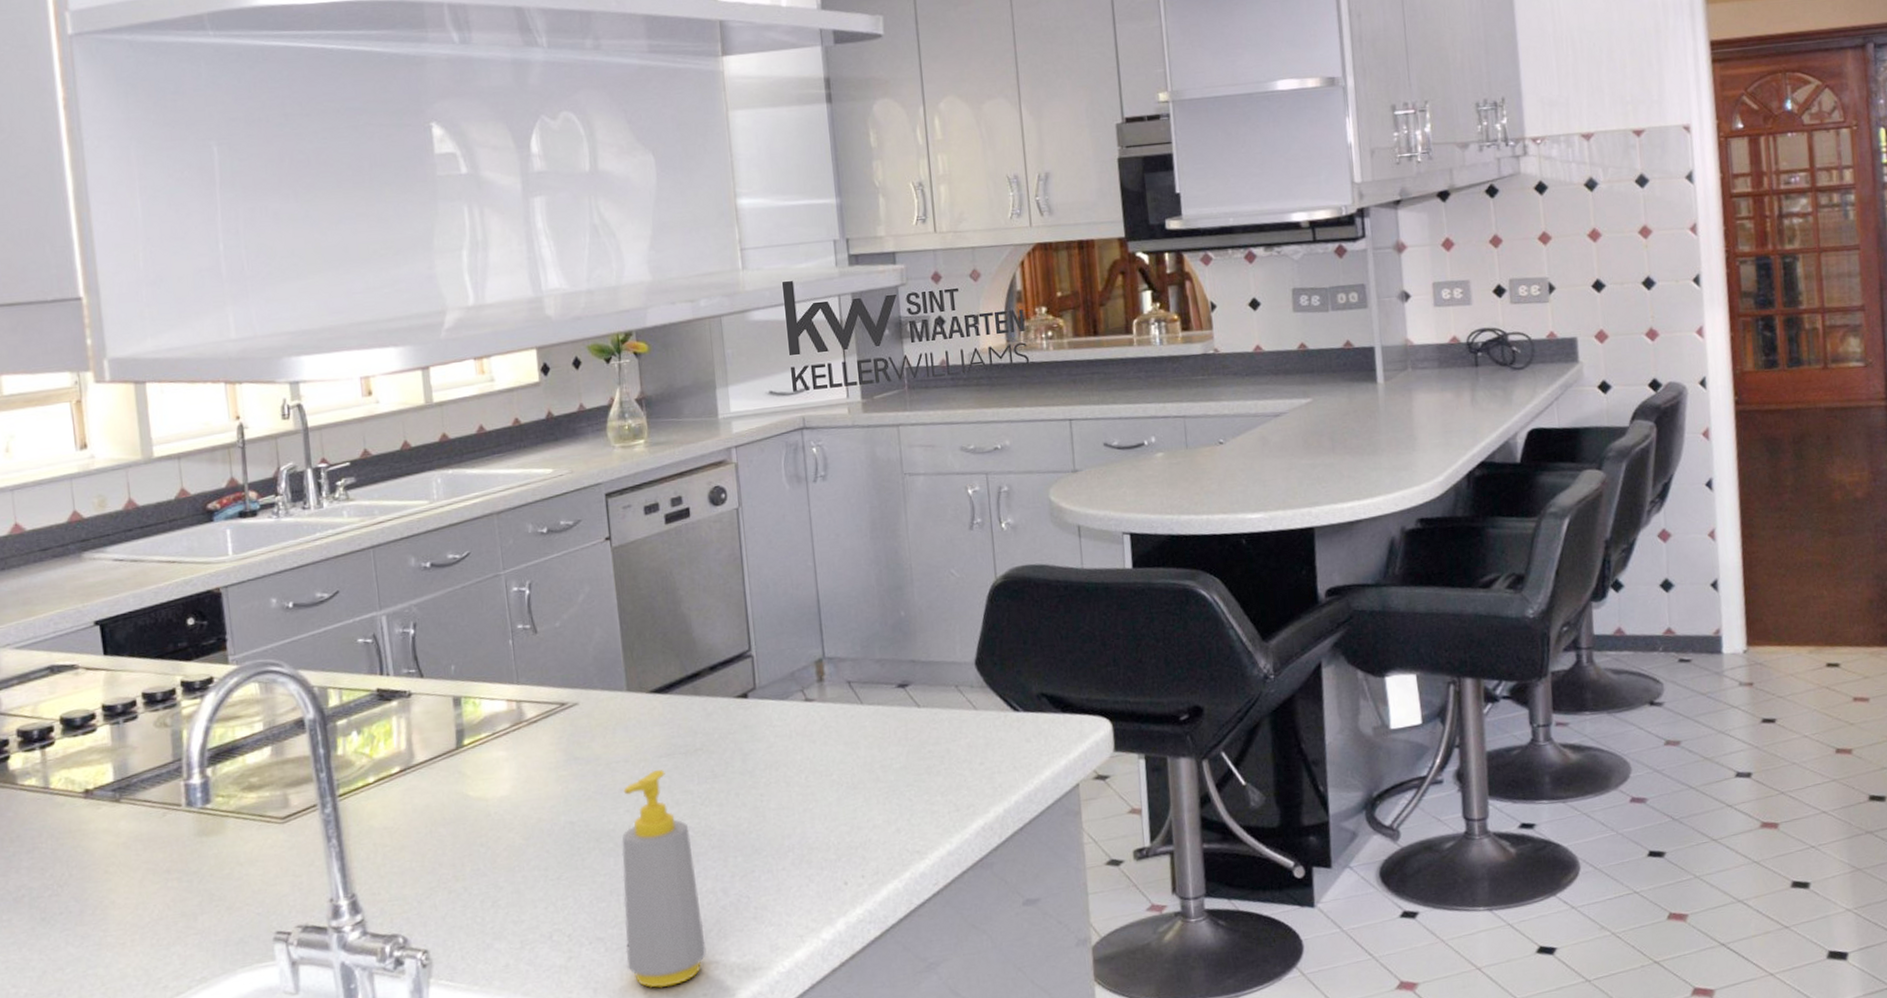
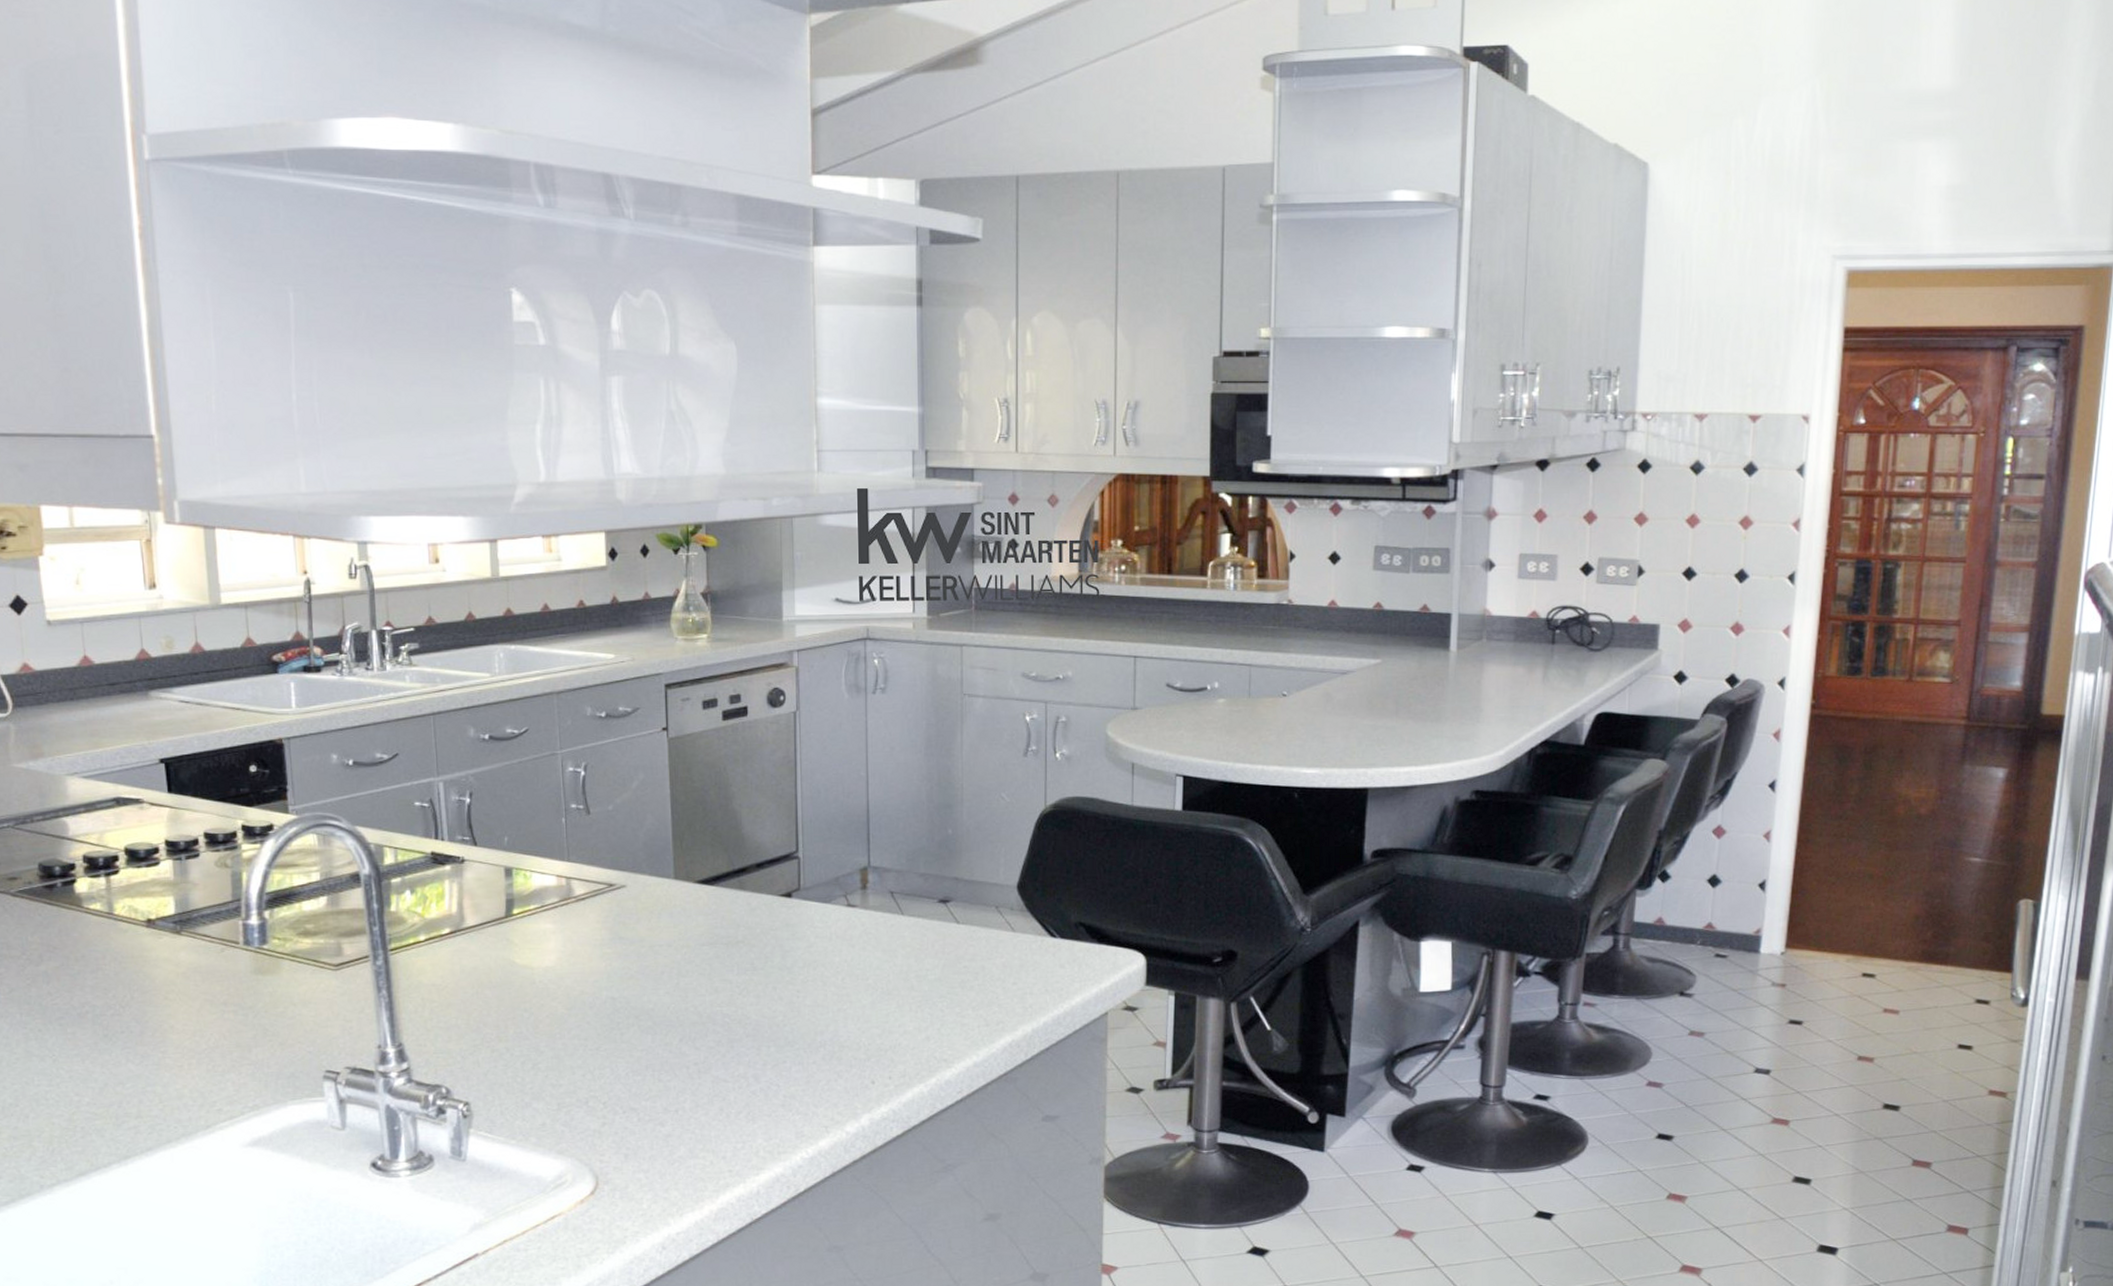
soap bottle: present [621,770,707,988] -> none [657,957,734,1161]

